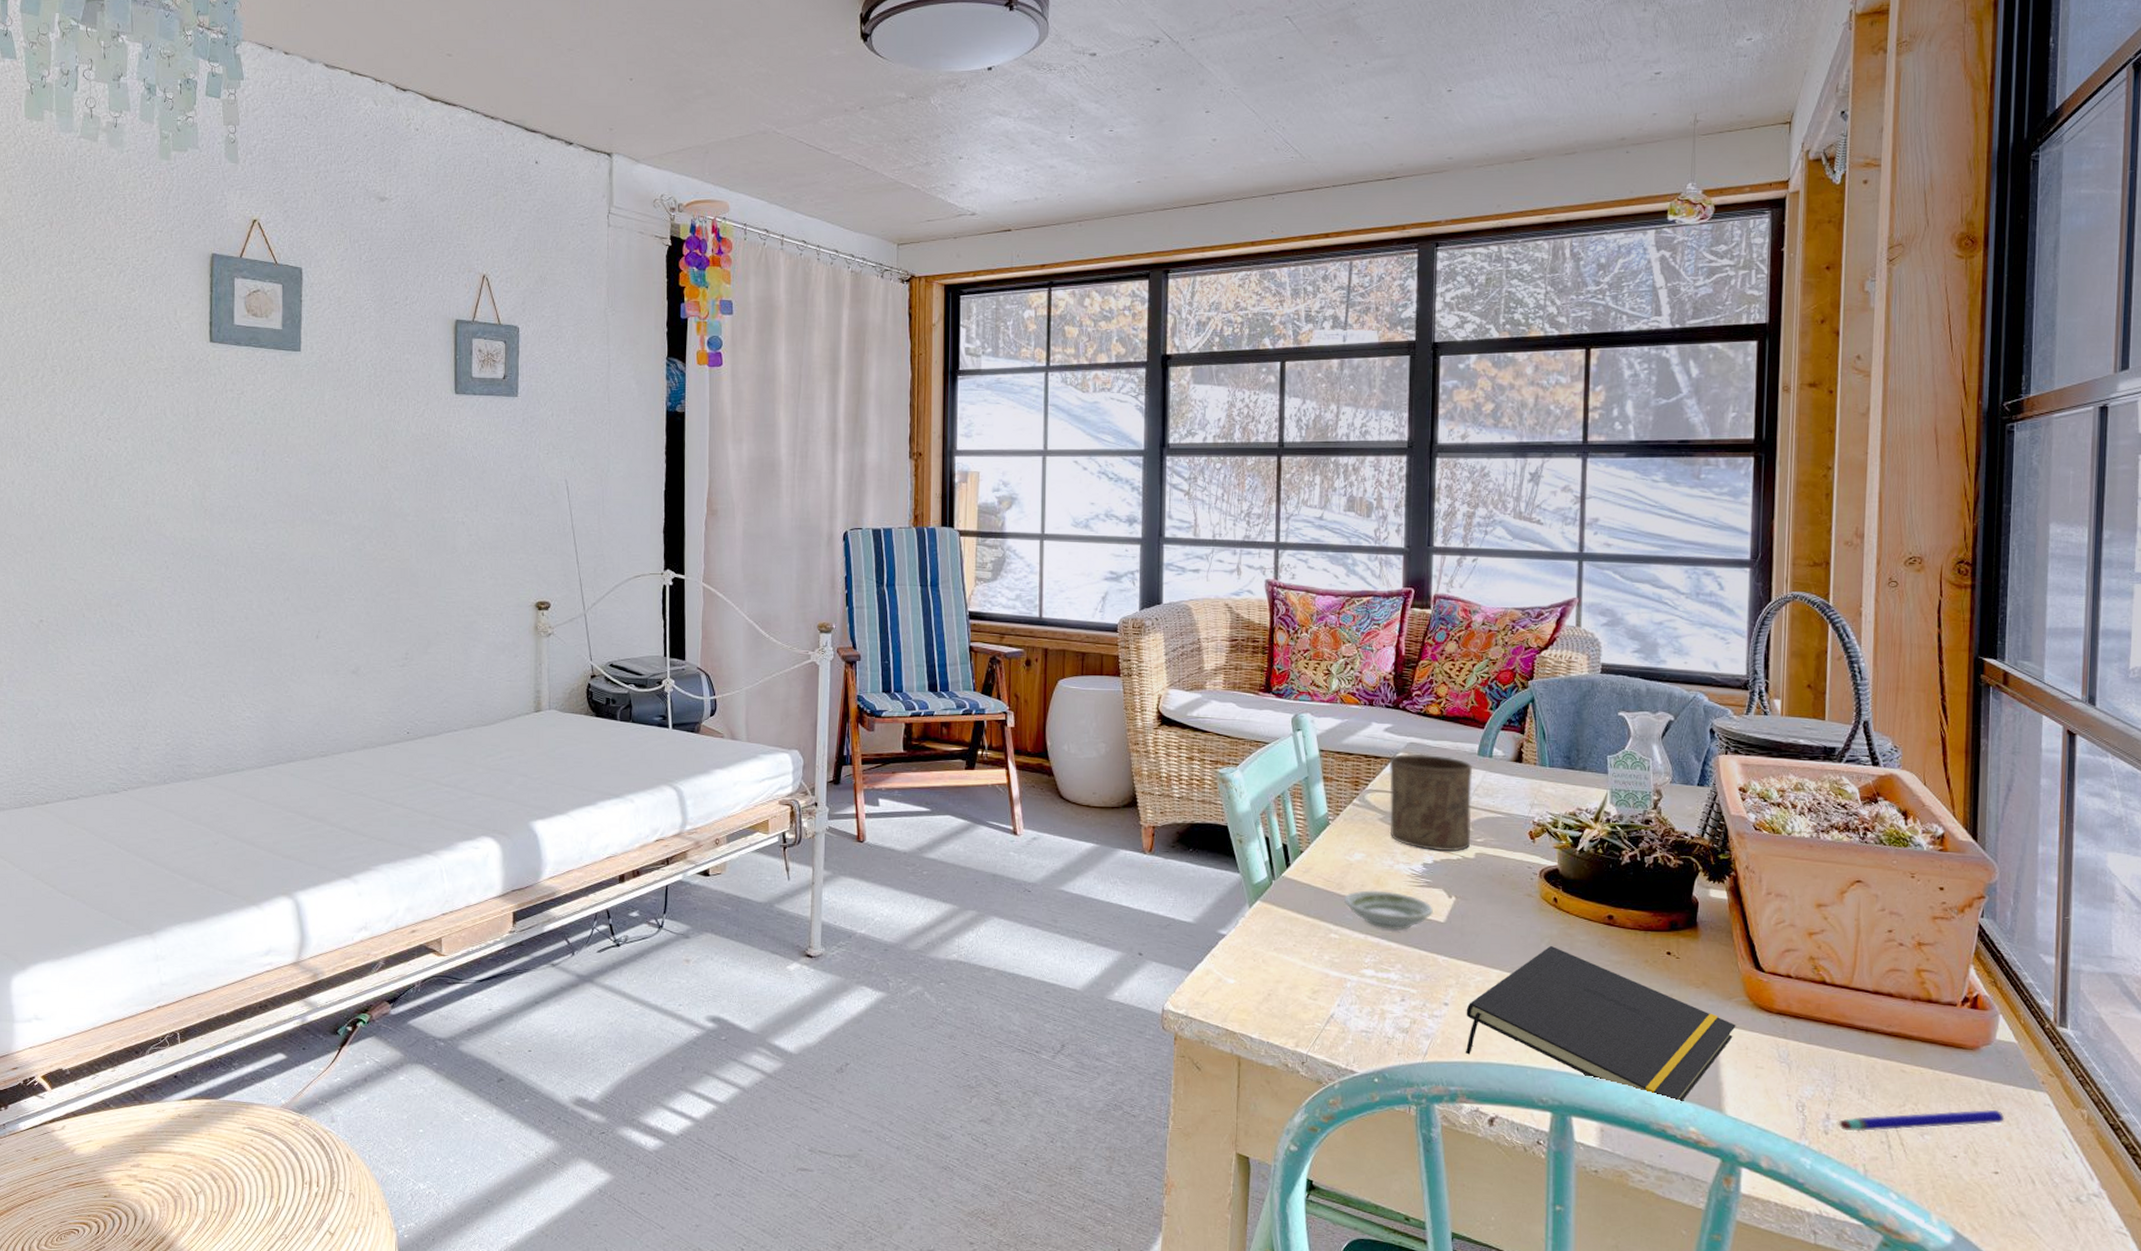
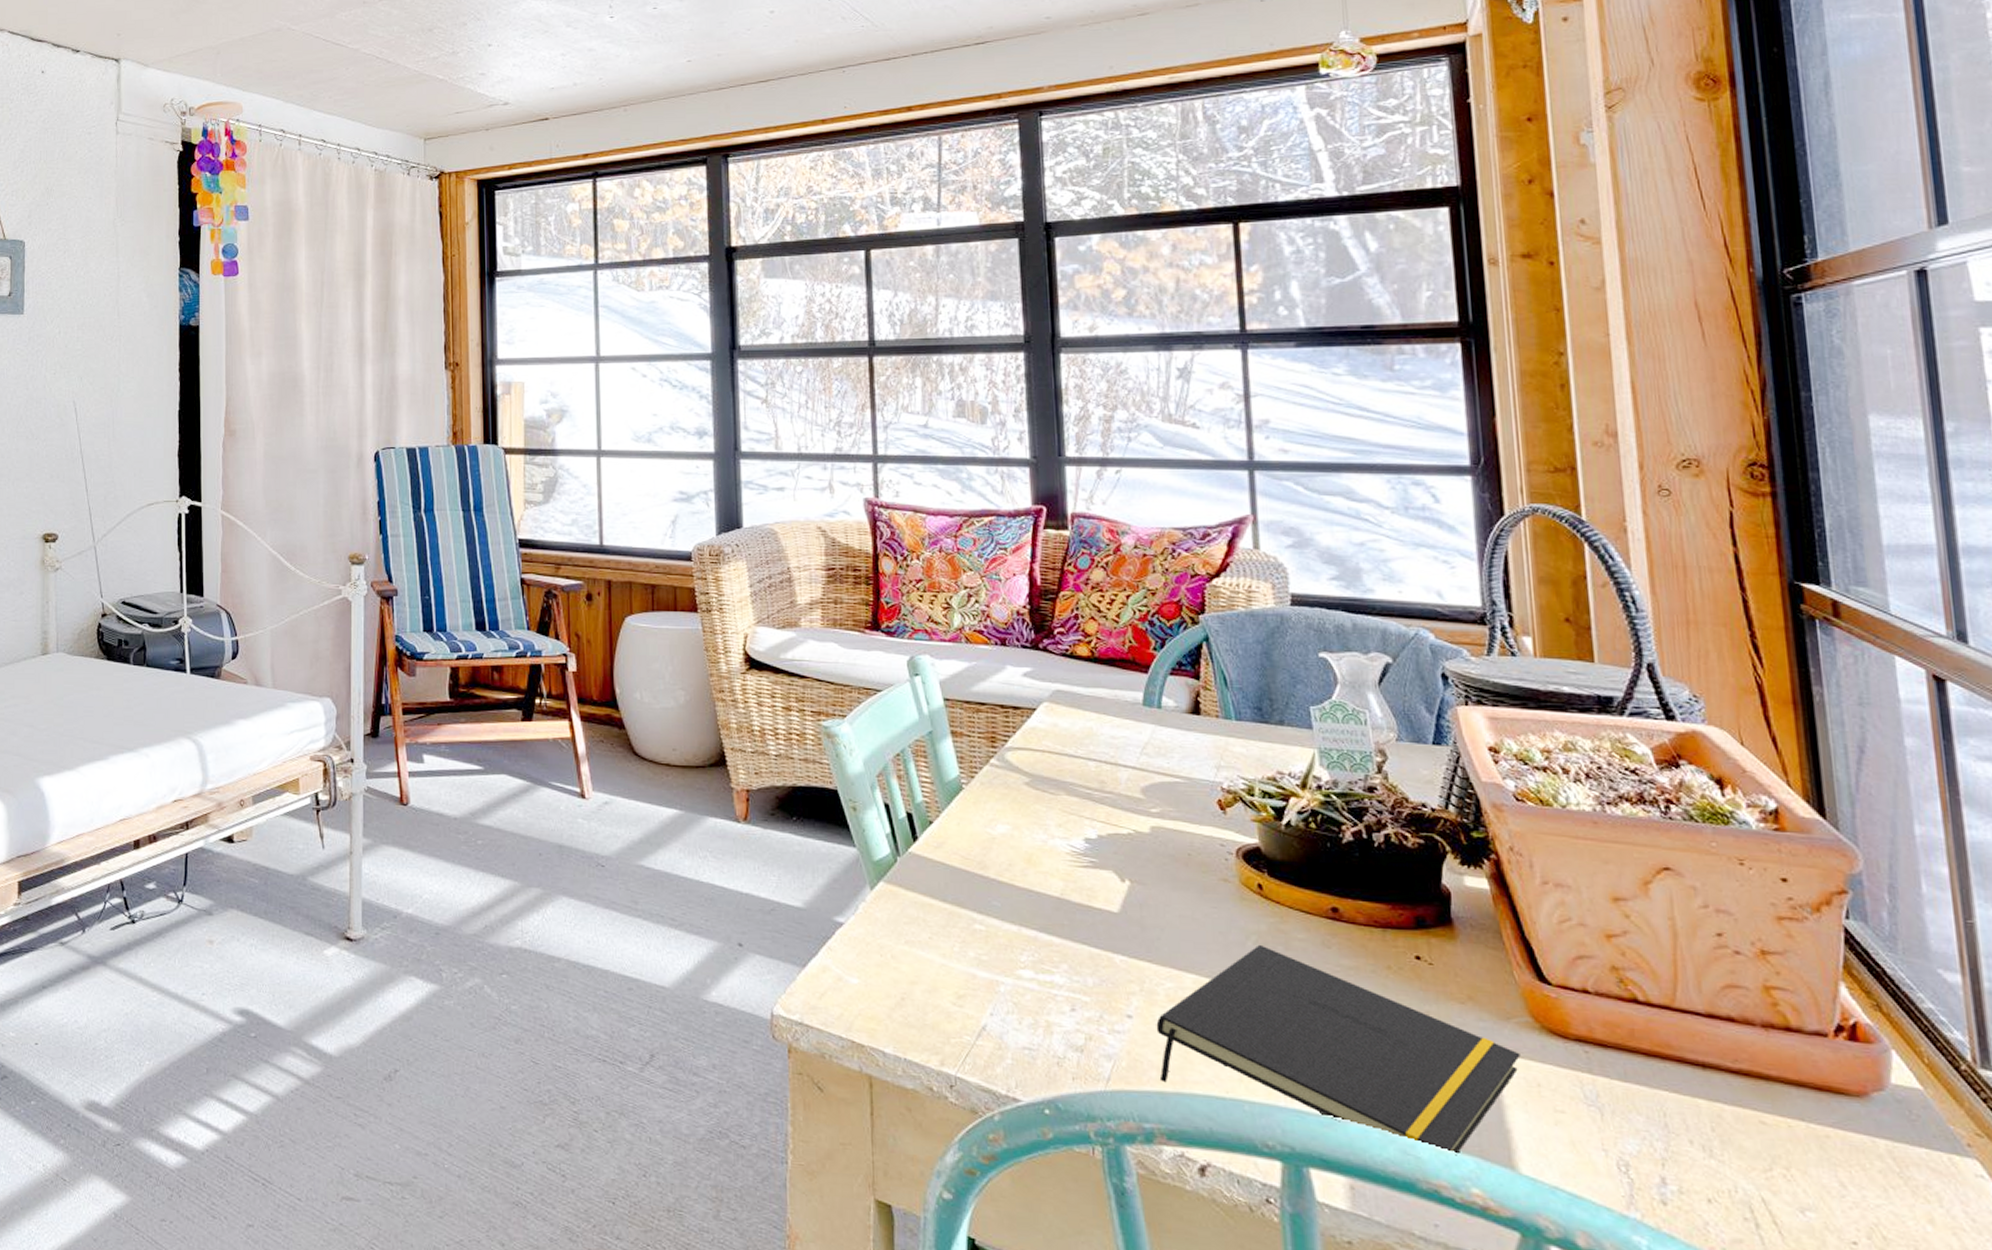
saucer: present [1344,890,1434,931] -> none [989,871,1104,922]
cup: present [1389,753,1473,851] -> none [1031,703,1144,823]
pen: present [1839,1109,2005,1132] -> none [1681,1180,1920,1204]

